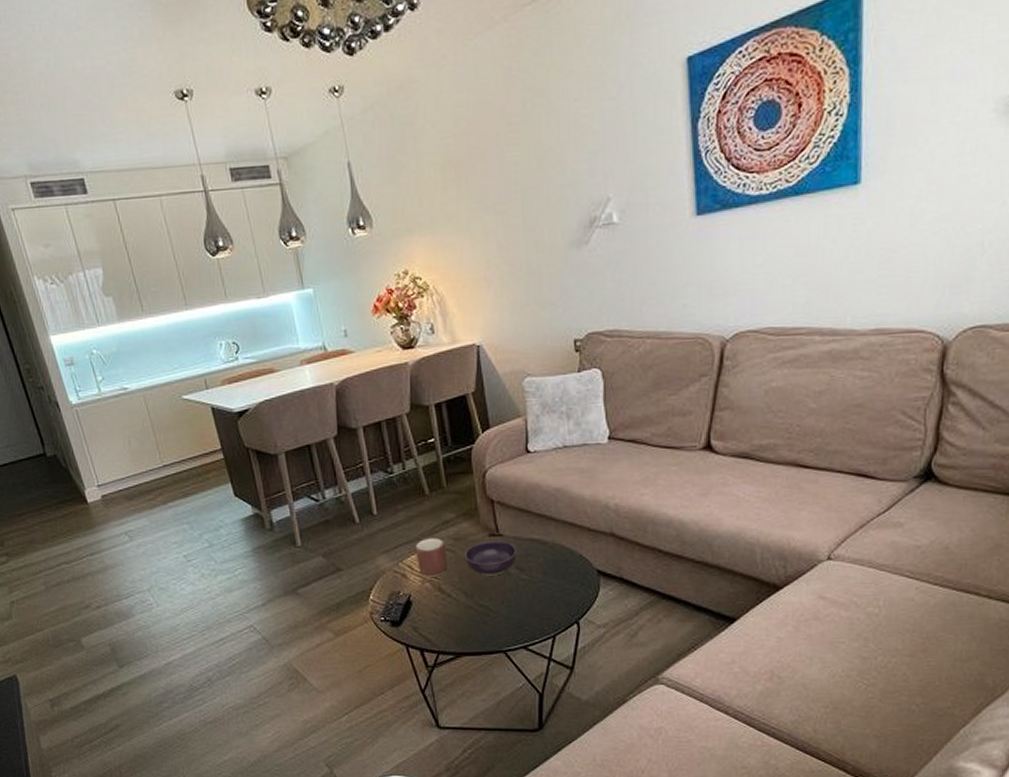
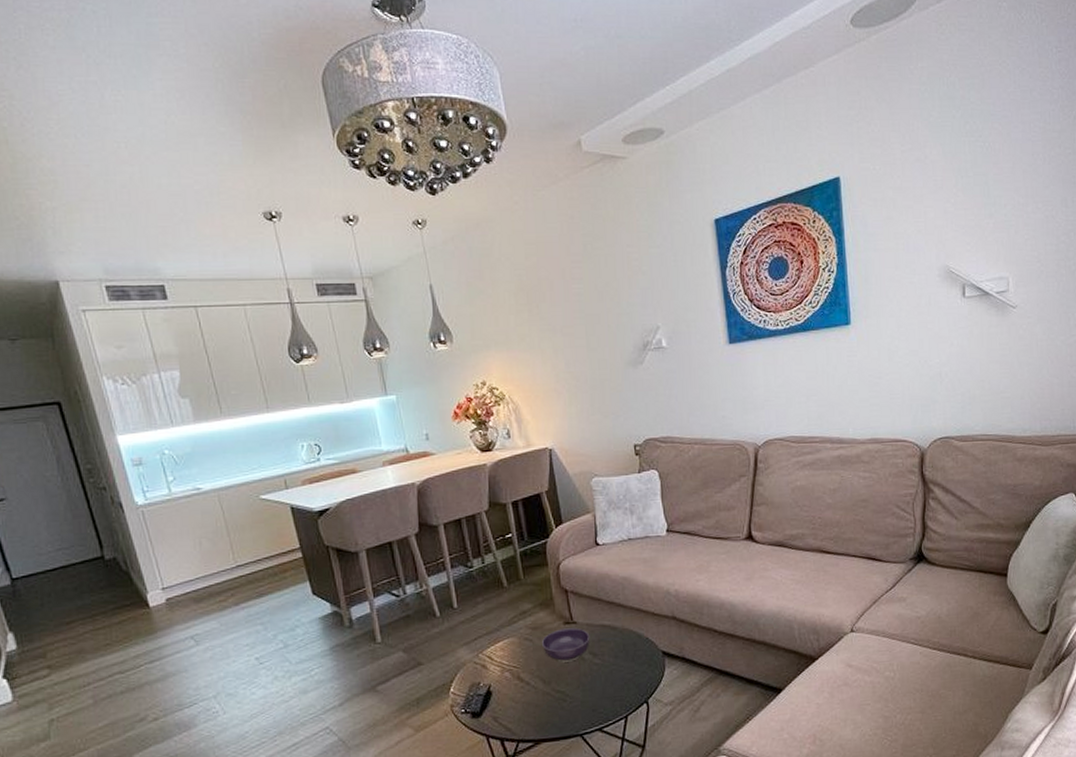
mug: present [415,537,448,577] -> none [495,627,526,667]

